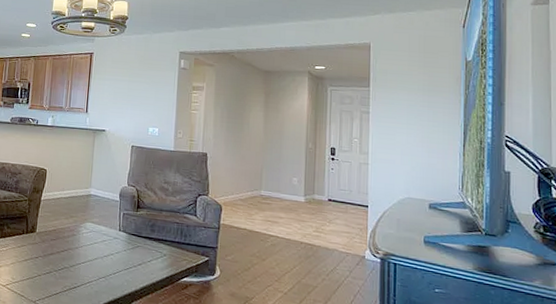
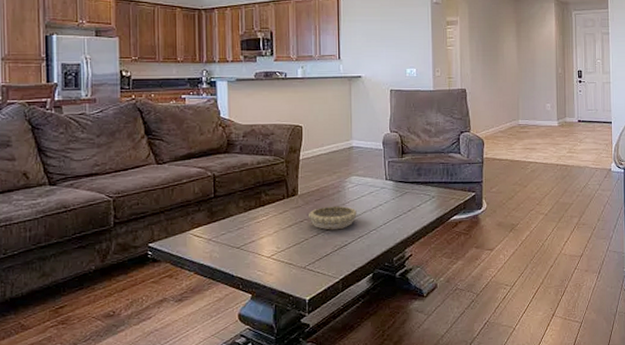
decorative bowl: none [43,247,89,271] -> present [309,206,357,230]

